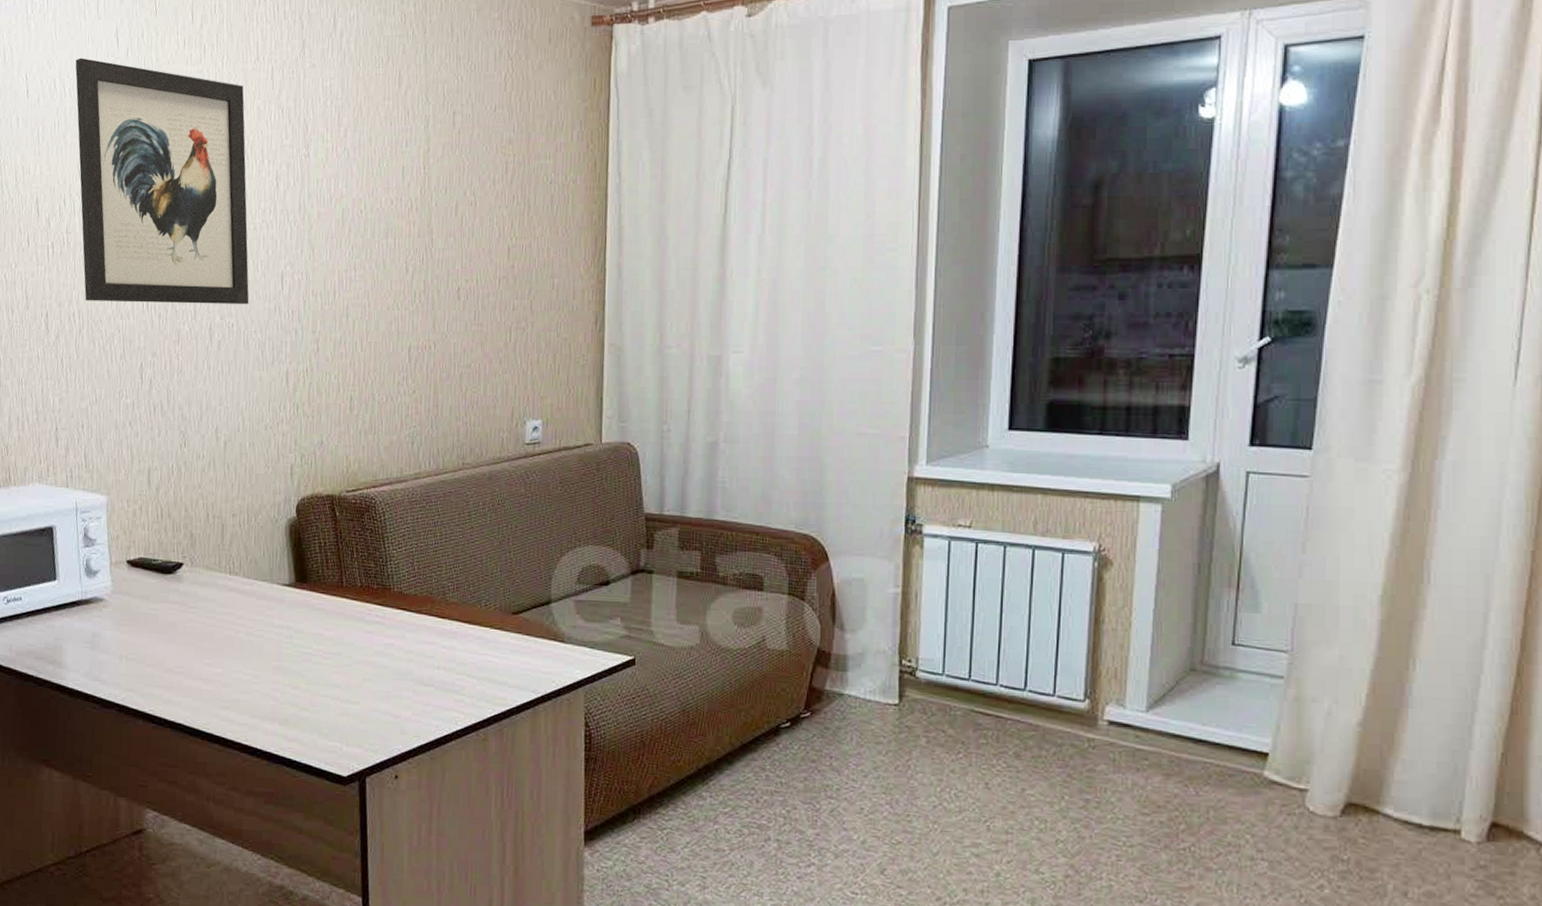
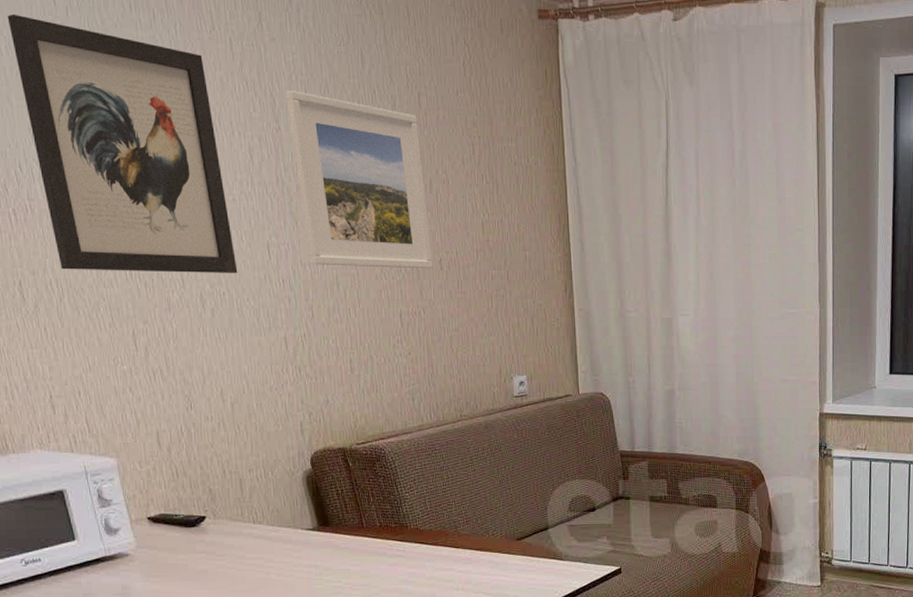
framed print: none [319,115,450,299] -> present [286,90,433,269]

